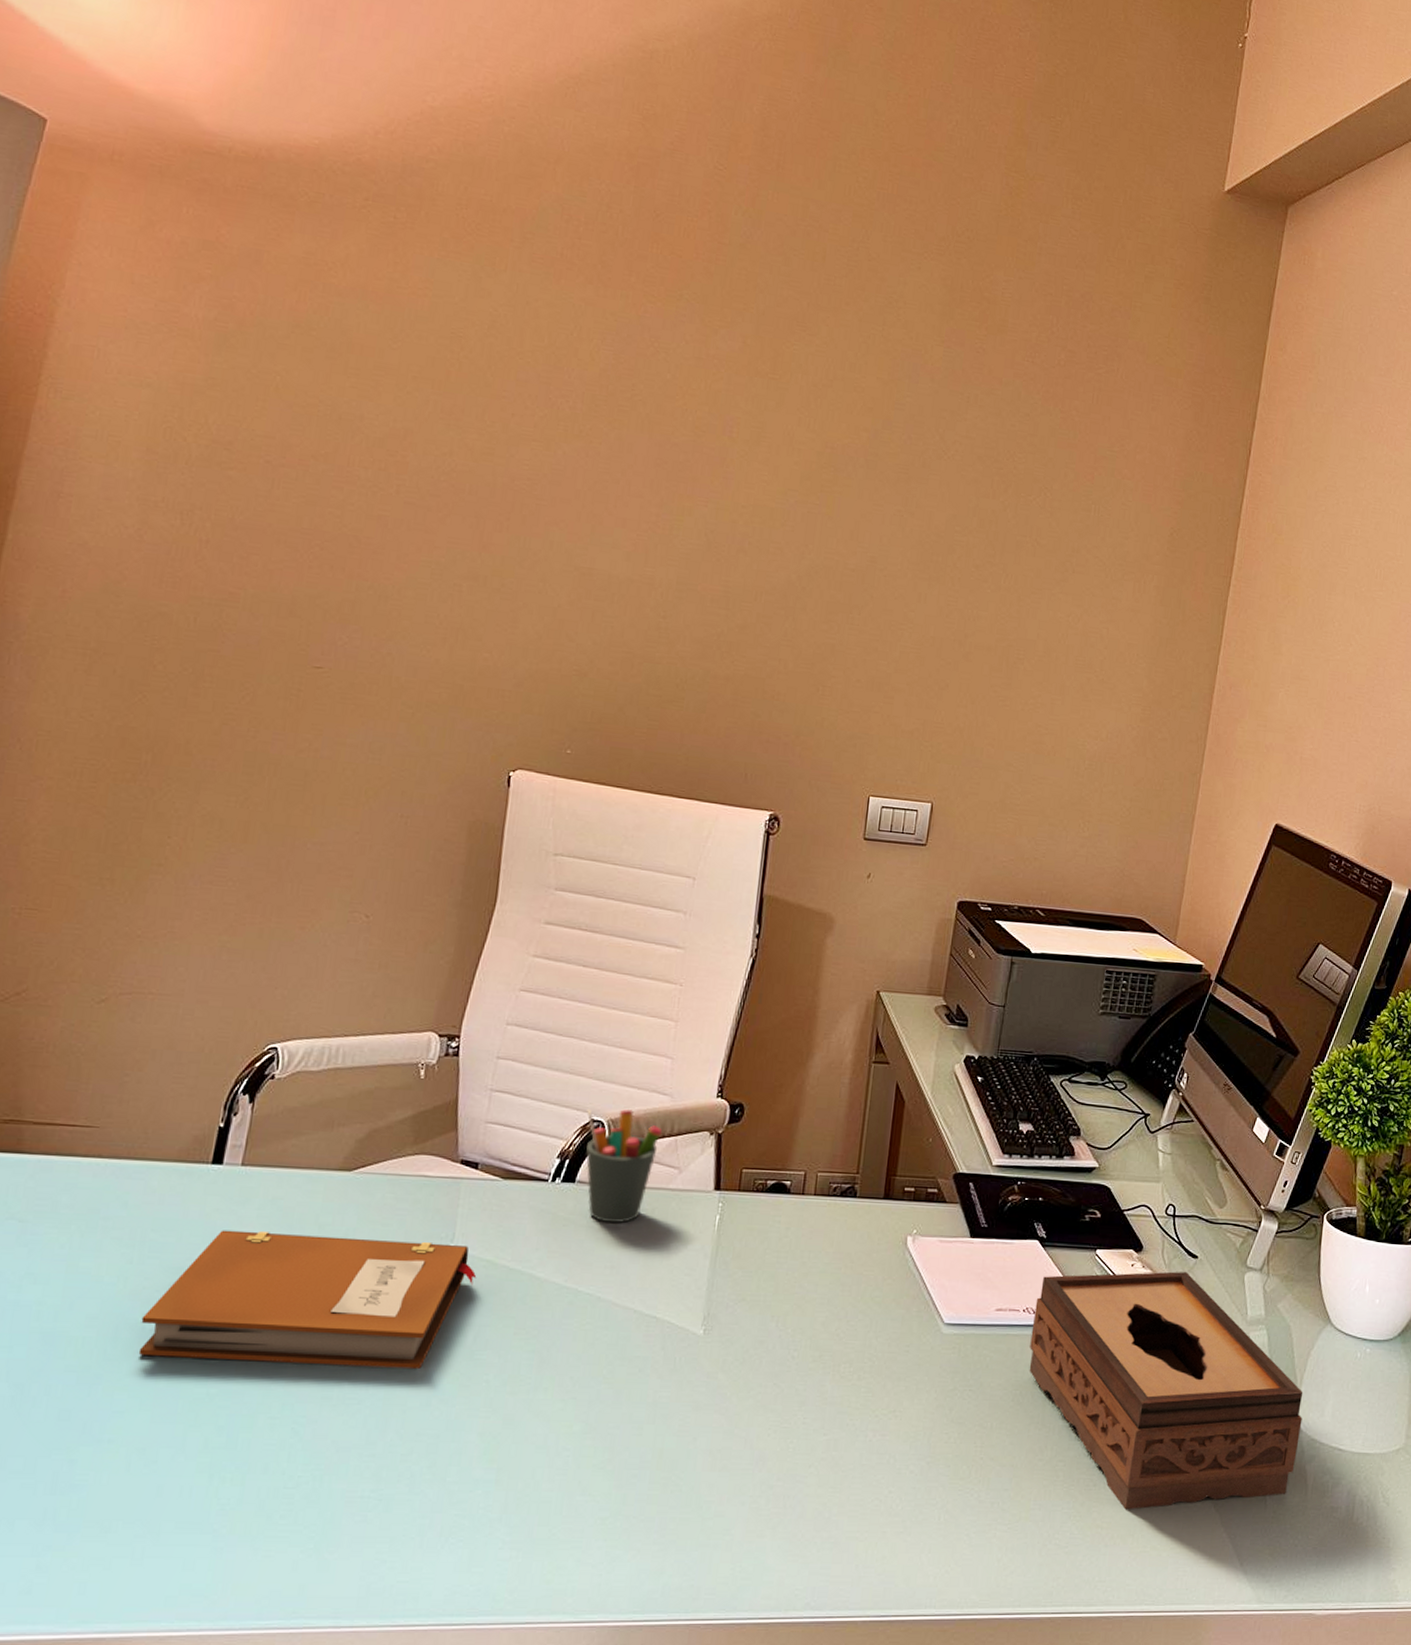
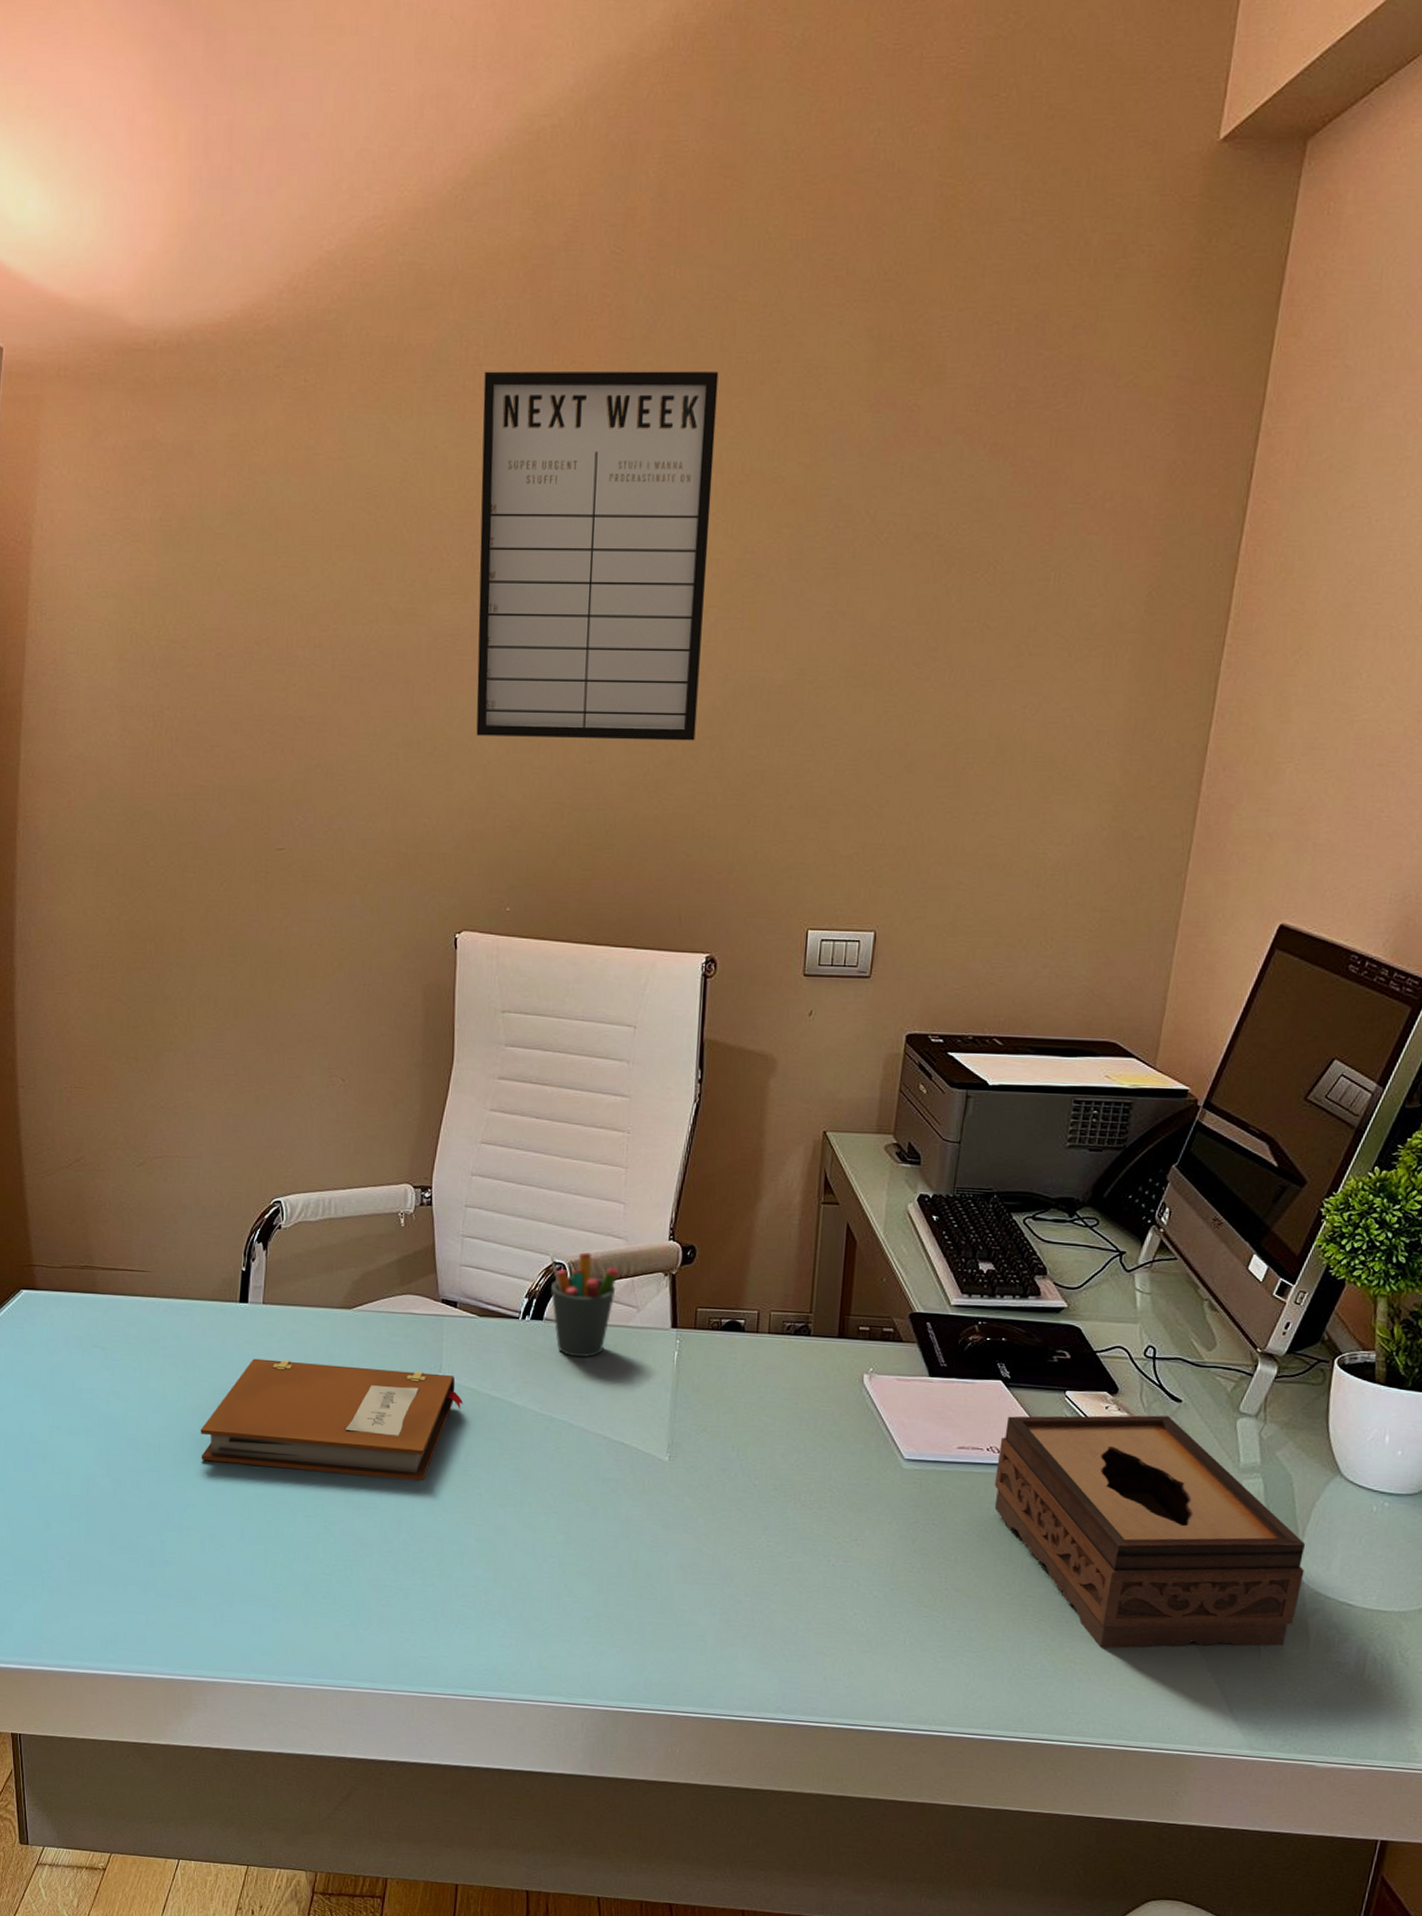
writing board: none [548,244,809,610] -> present [476,370,719,741]

